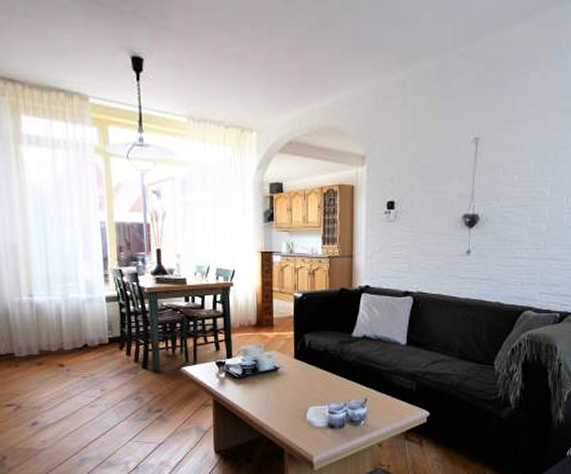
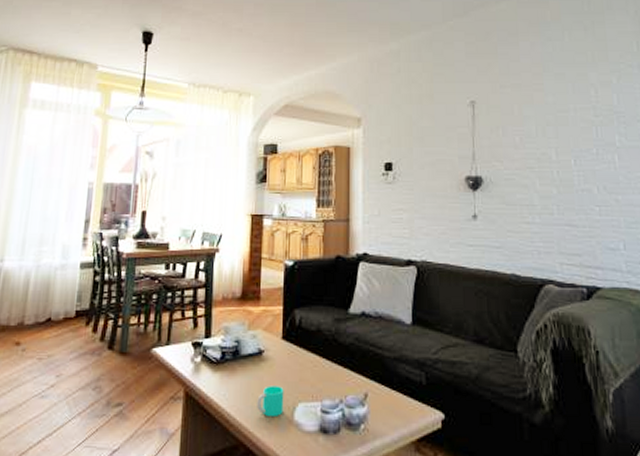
cup: none [275,394,298,418] -> present [257,385,284,418]

